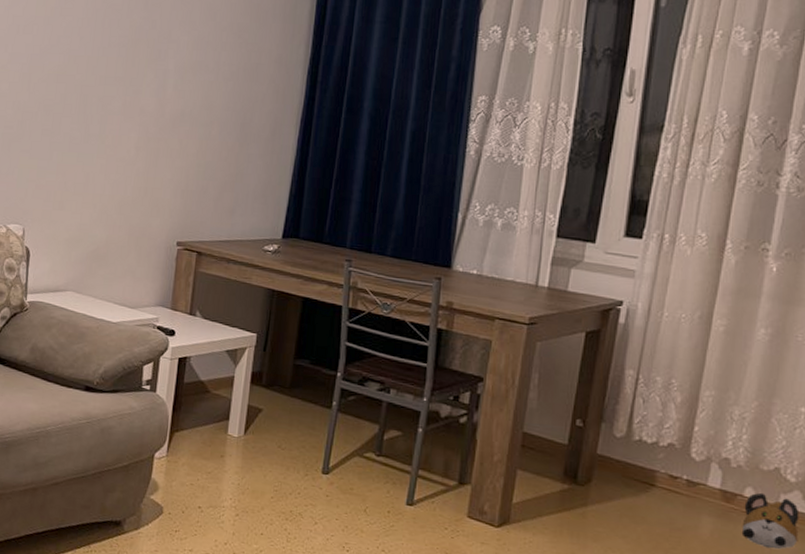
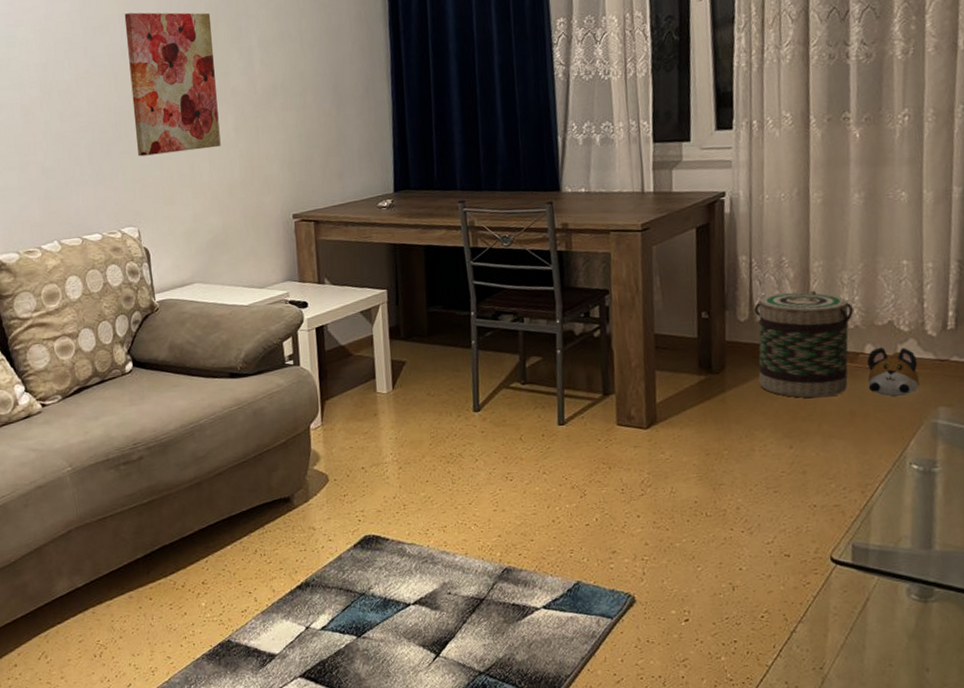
wall art: none [37,17,134,163] -> present [124,12,221,157]
basket: none [625,415,739,534] -> present [754,290,853,398]

